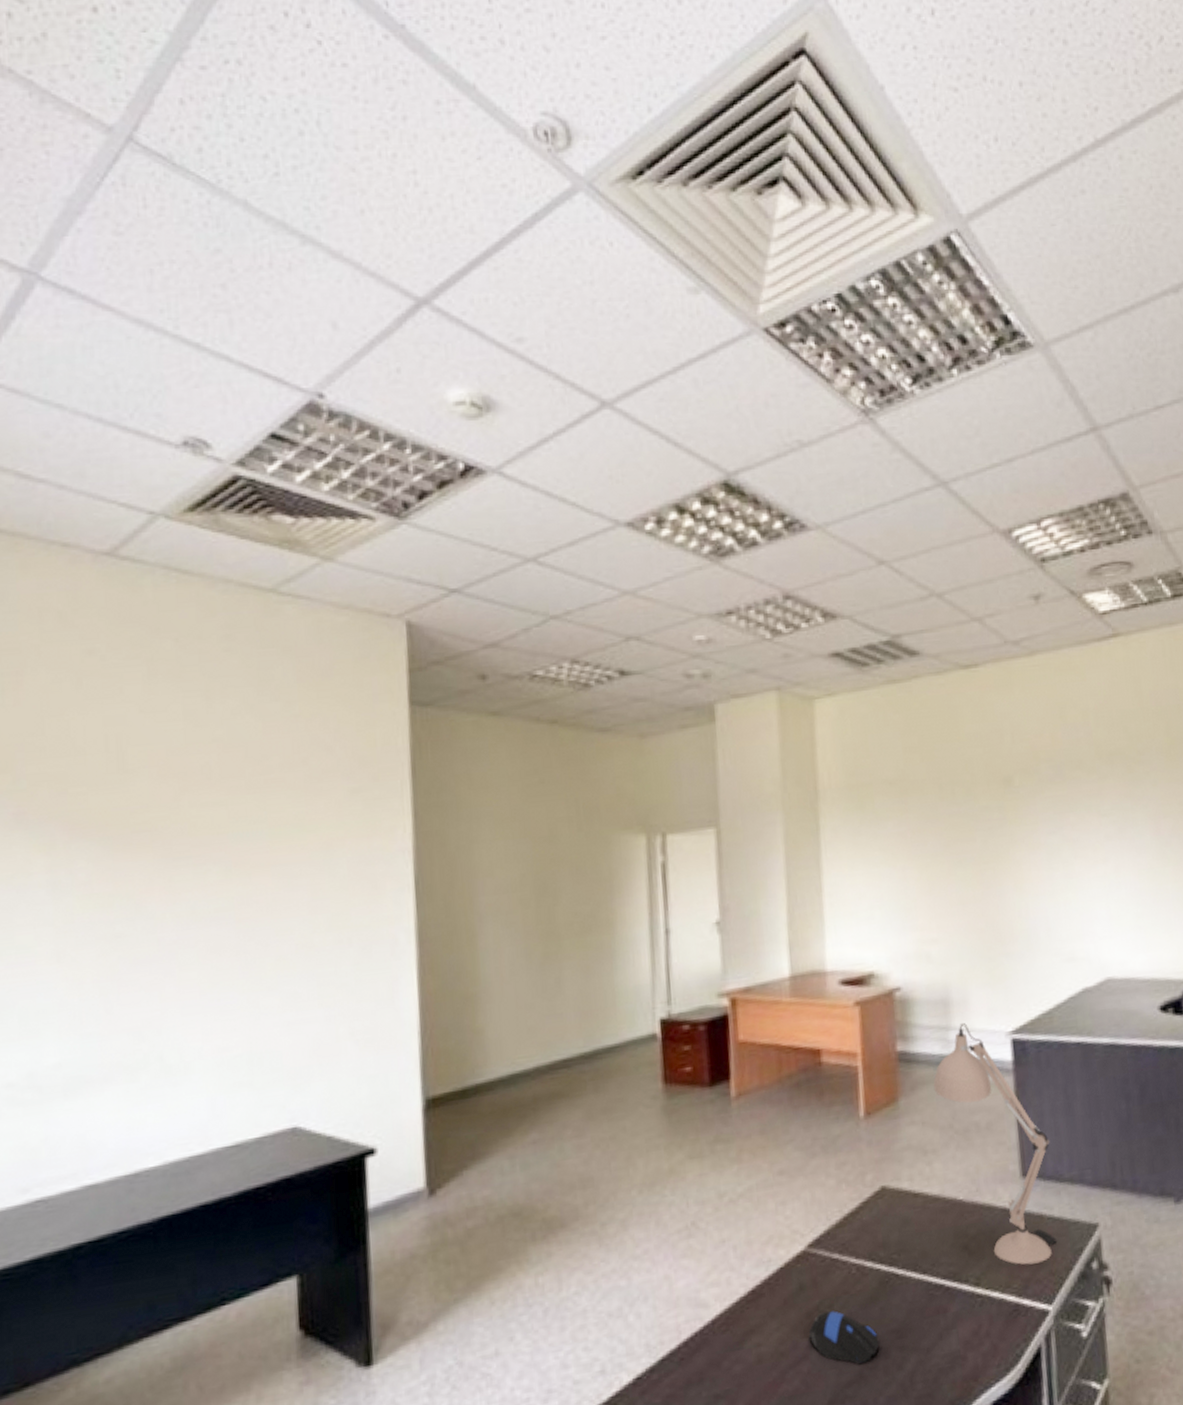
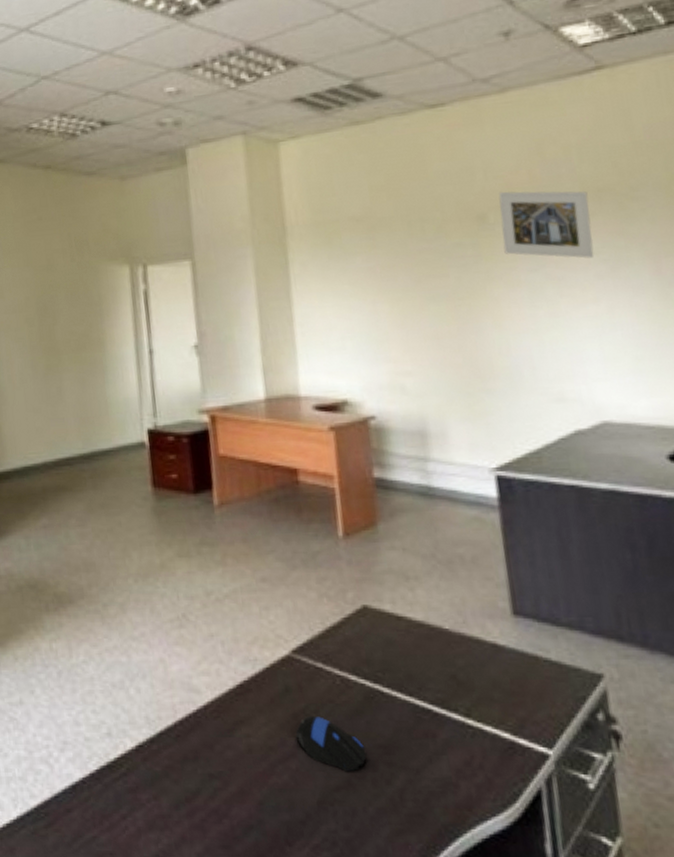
desk lamp: present [933,1023,1056,1265] -> none [412,456,555,705]
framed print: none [1024,754,1105,820] -> present [498,190,594,258]

